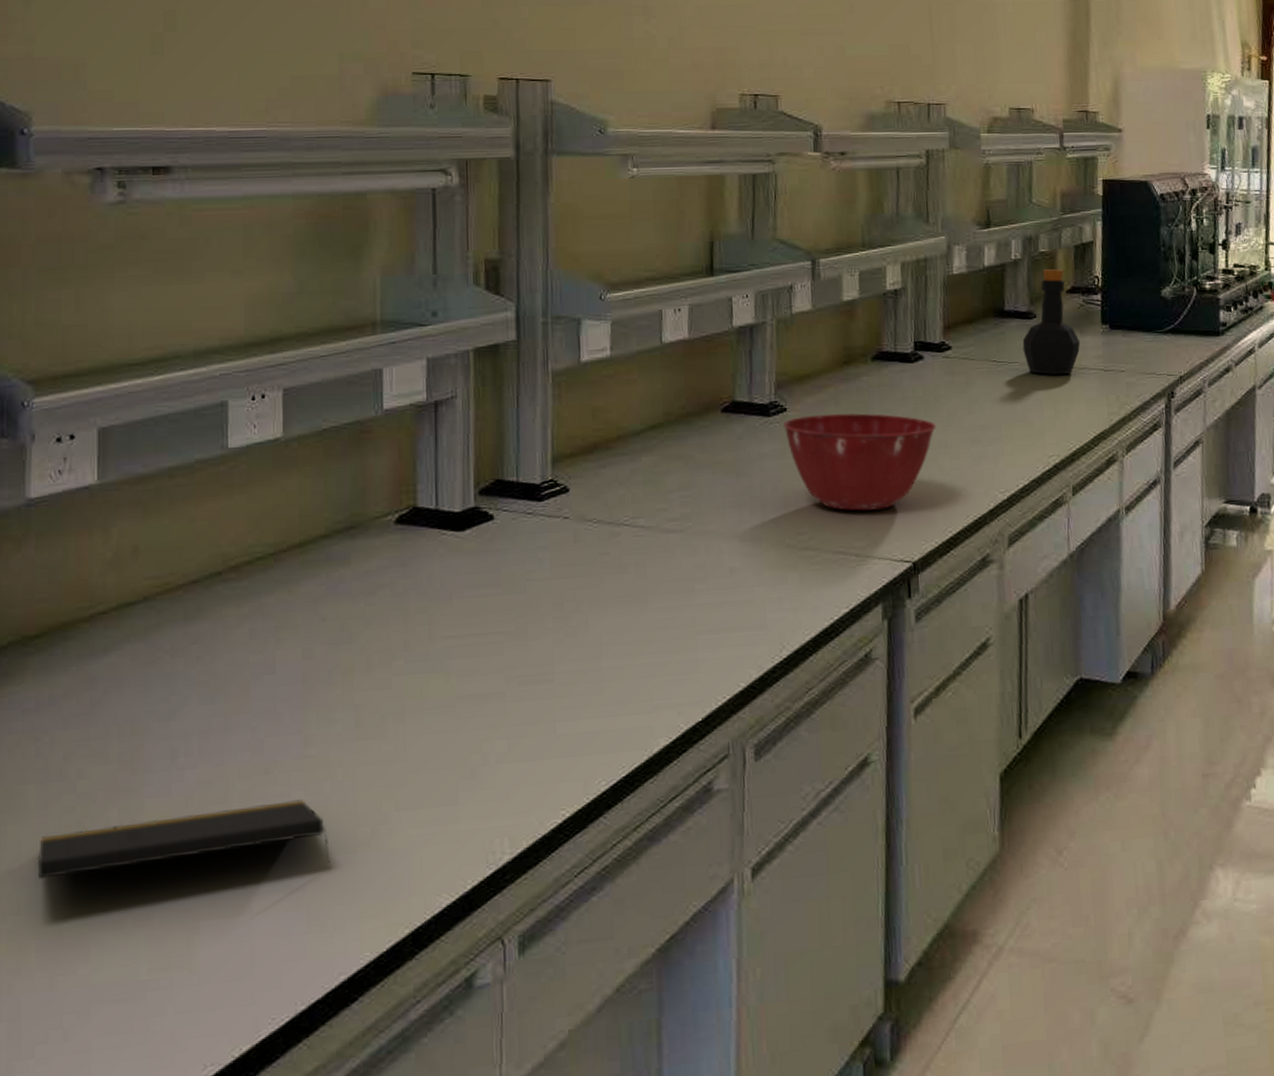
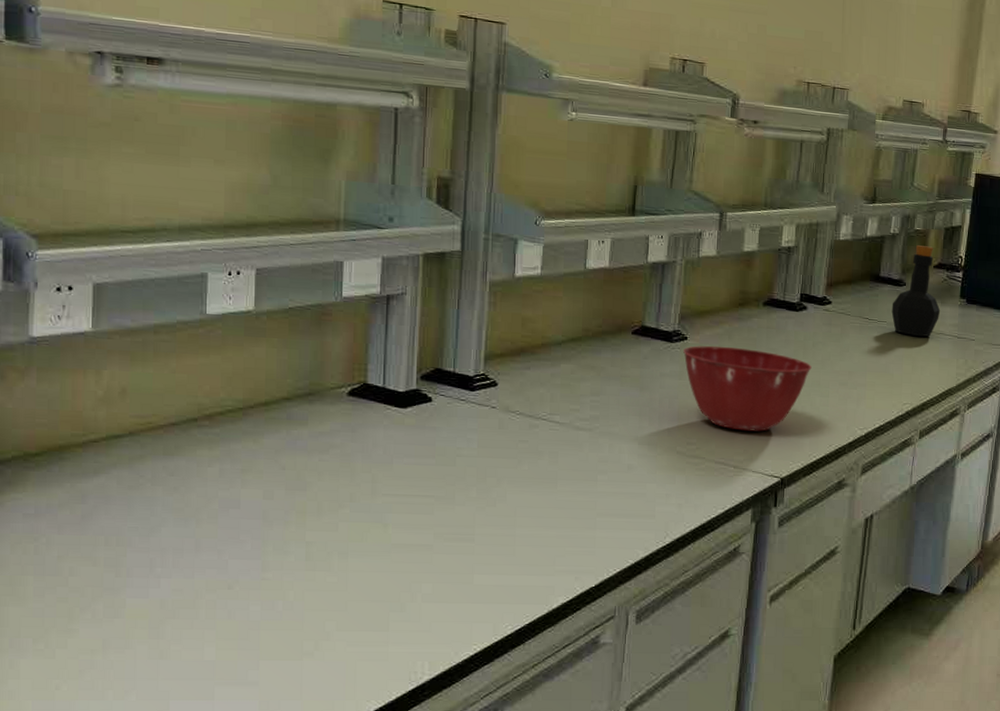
notepad: present [37,799,330,879] -> none [34,613,280,666]

